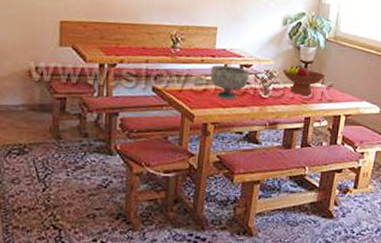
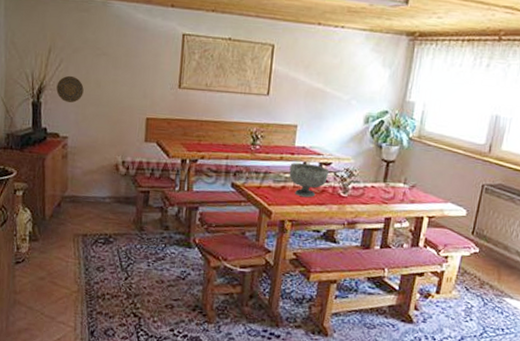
fruit bowl: present [282,65,326,95] -> none [363,164,408,195]

